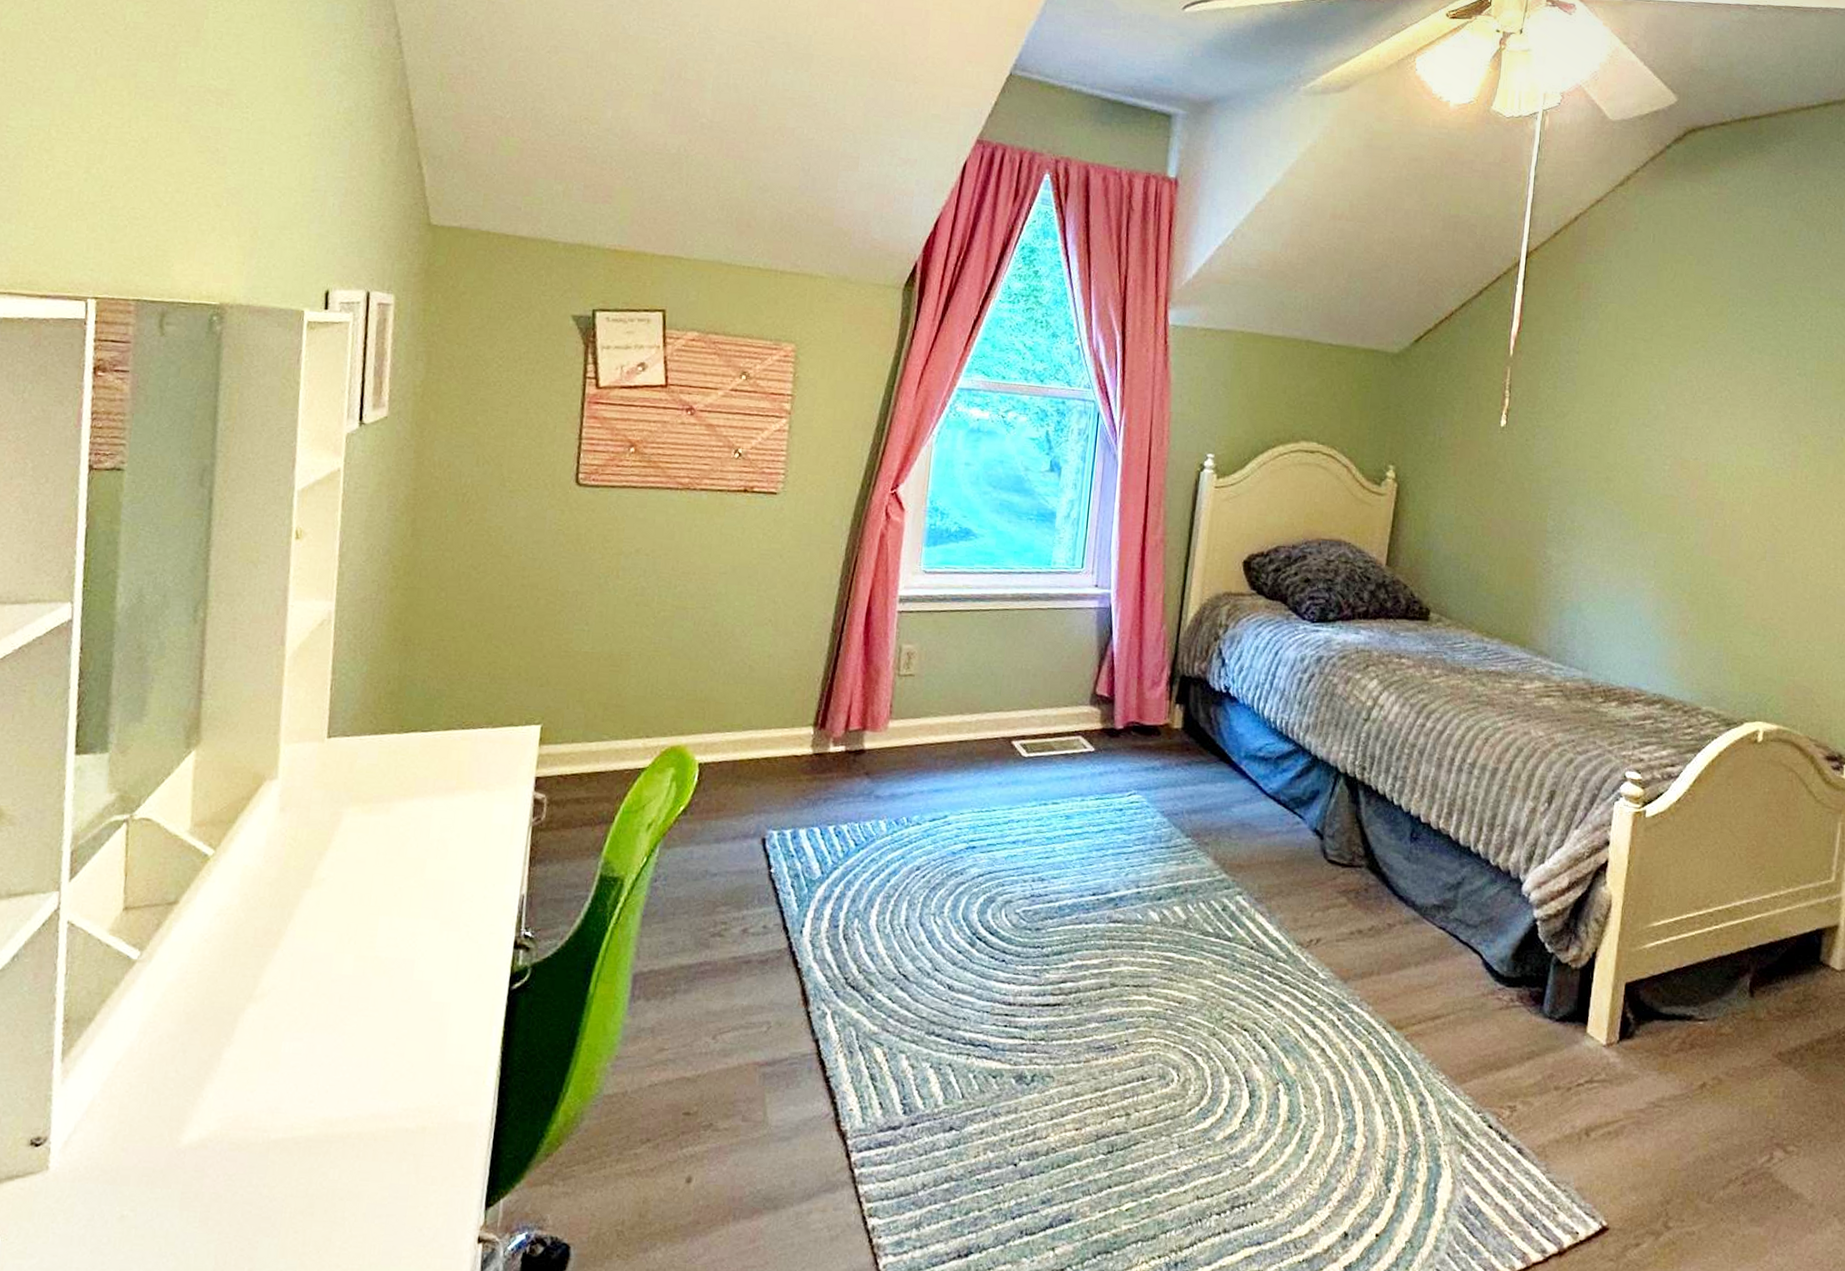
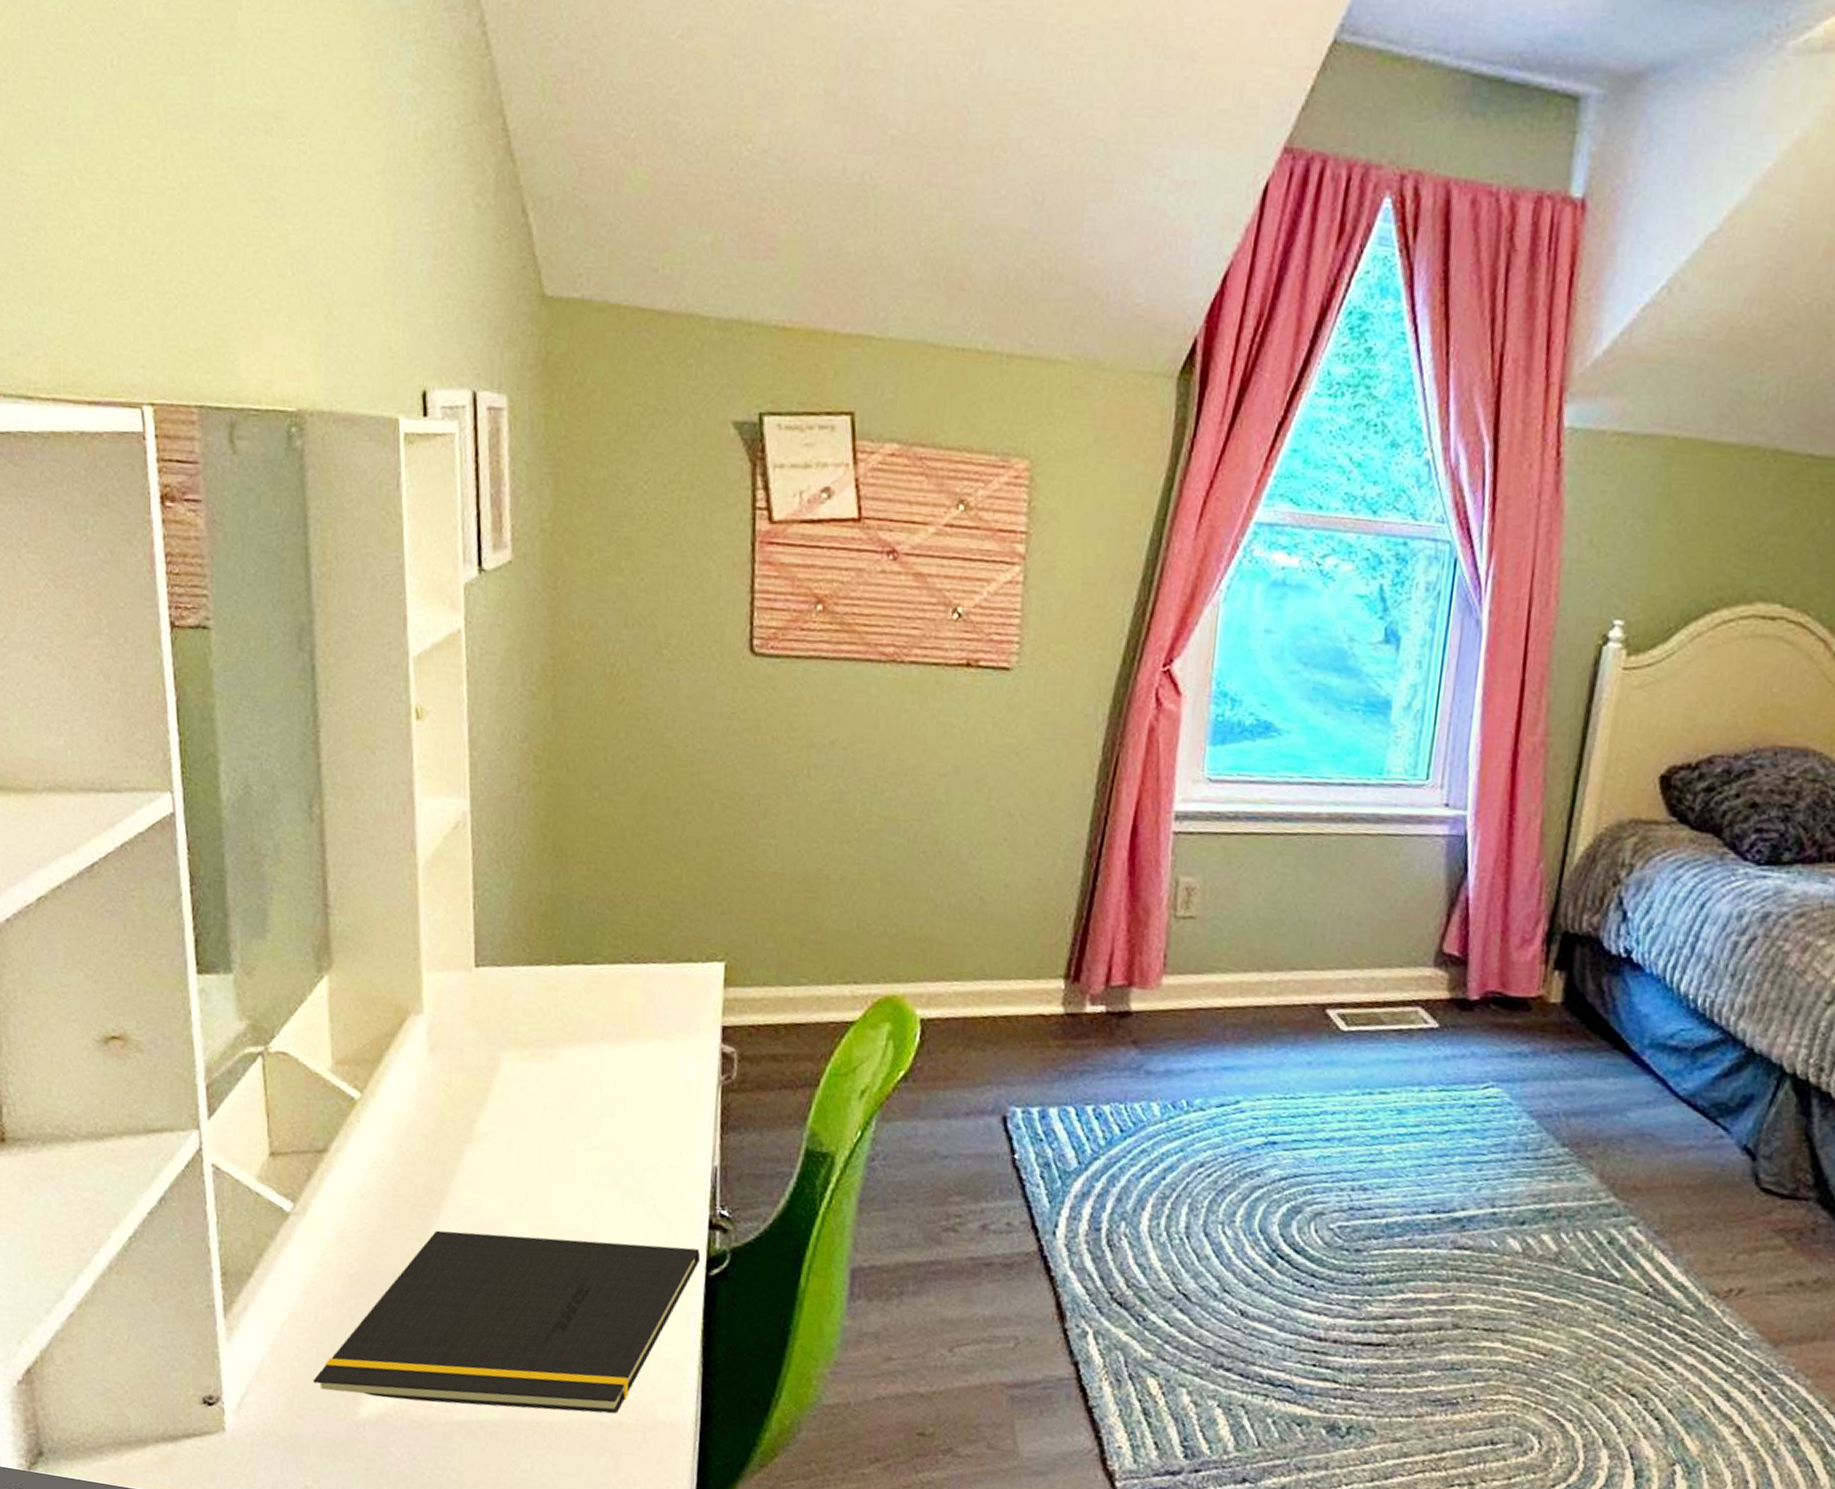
notepad: none [140,966,505,1124] -> present [313,1230,701,1414]

